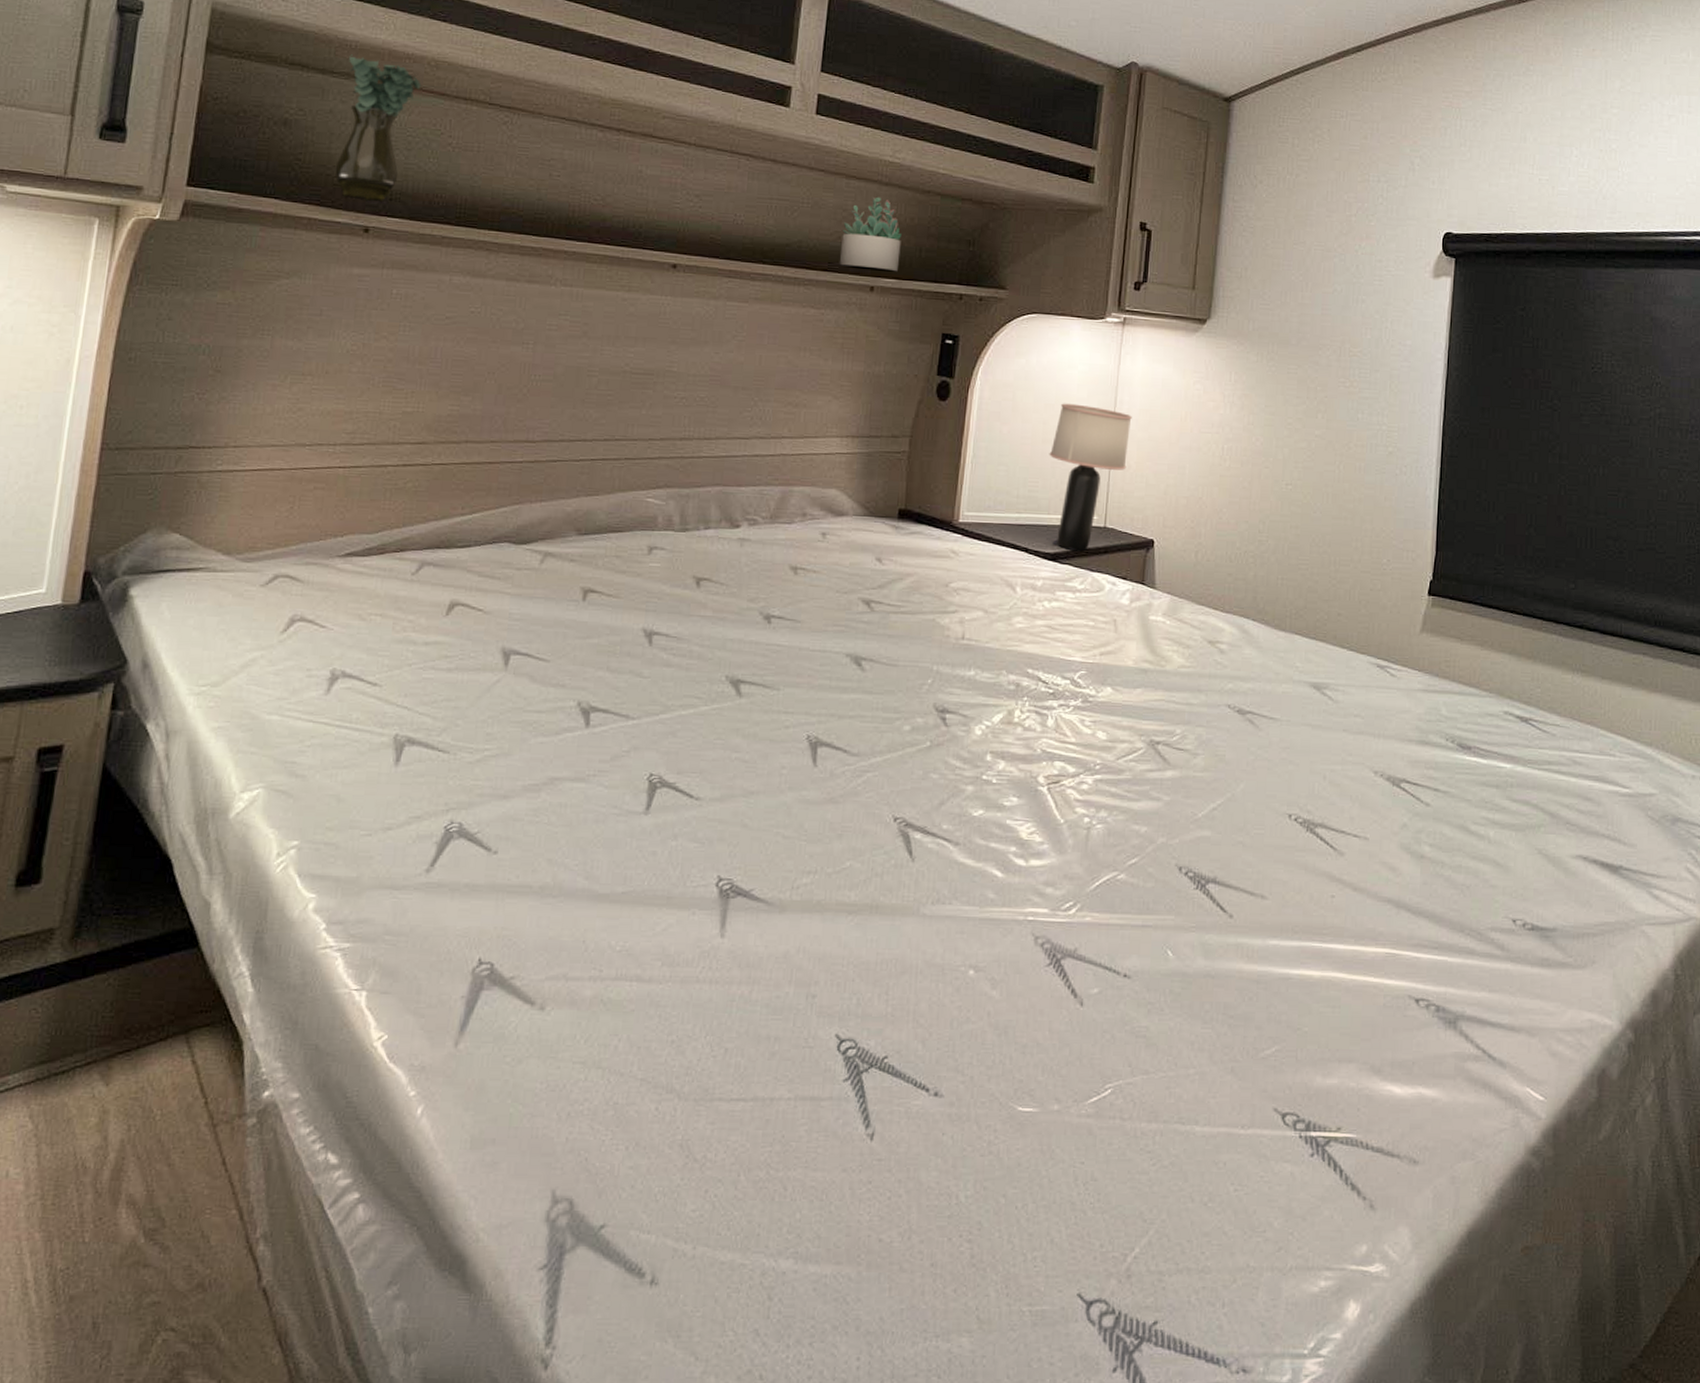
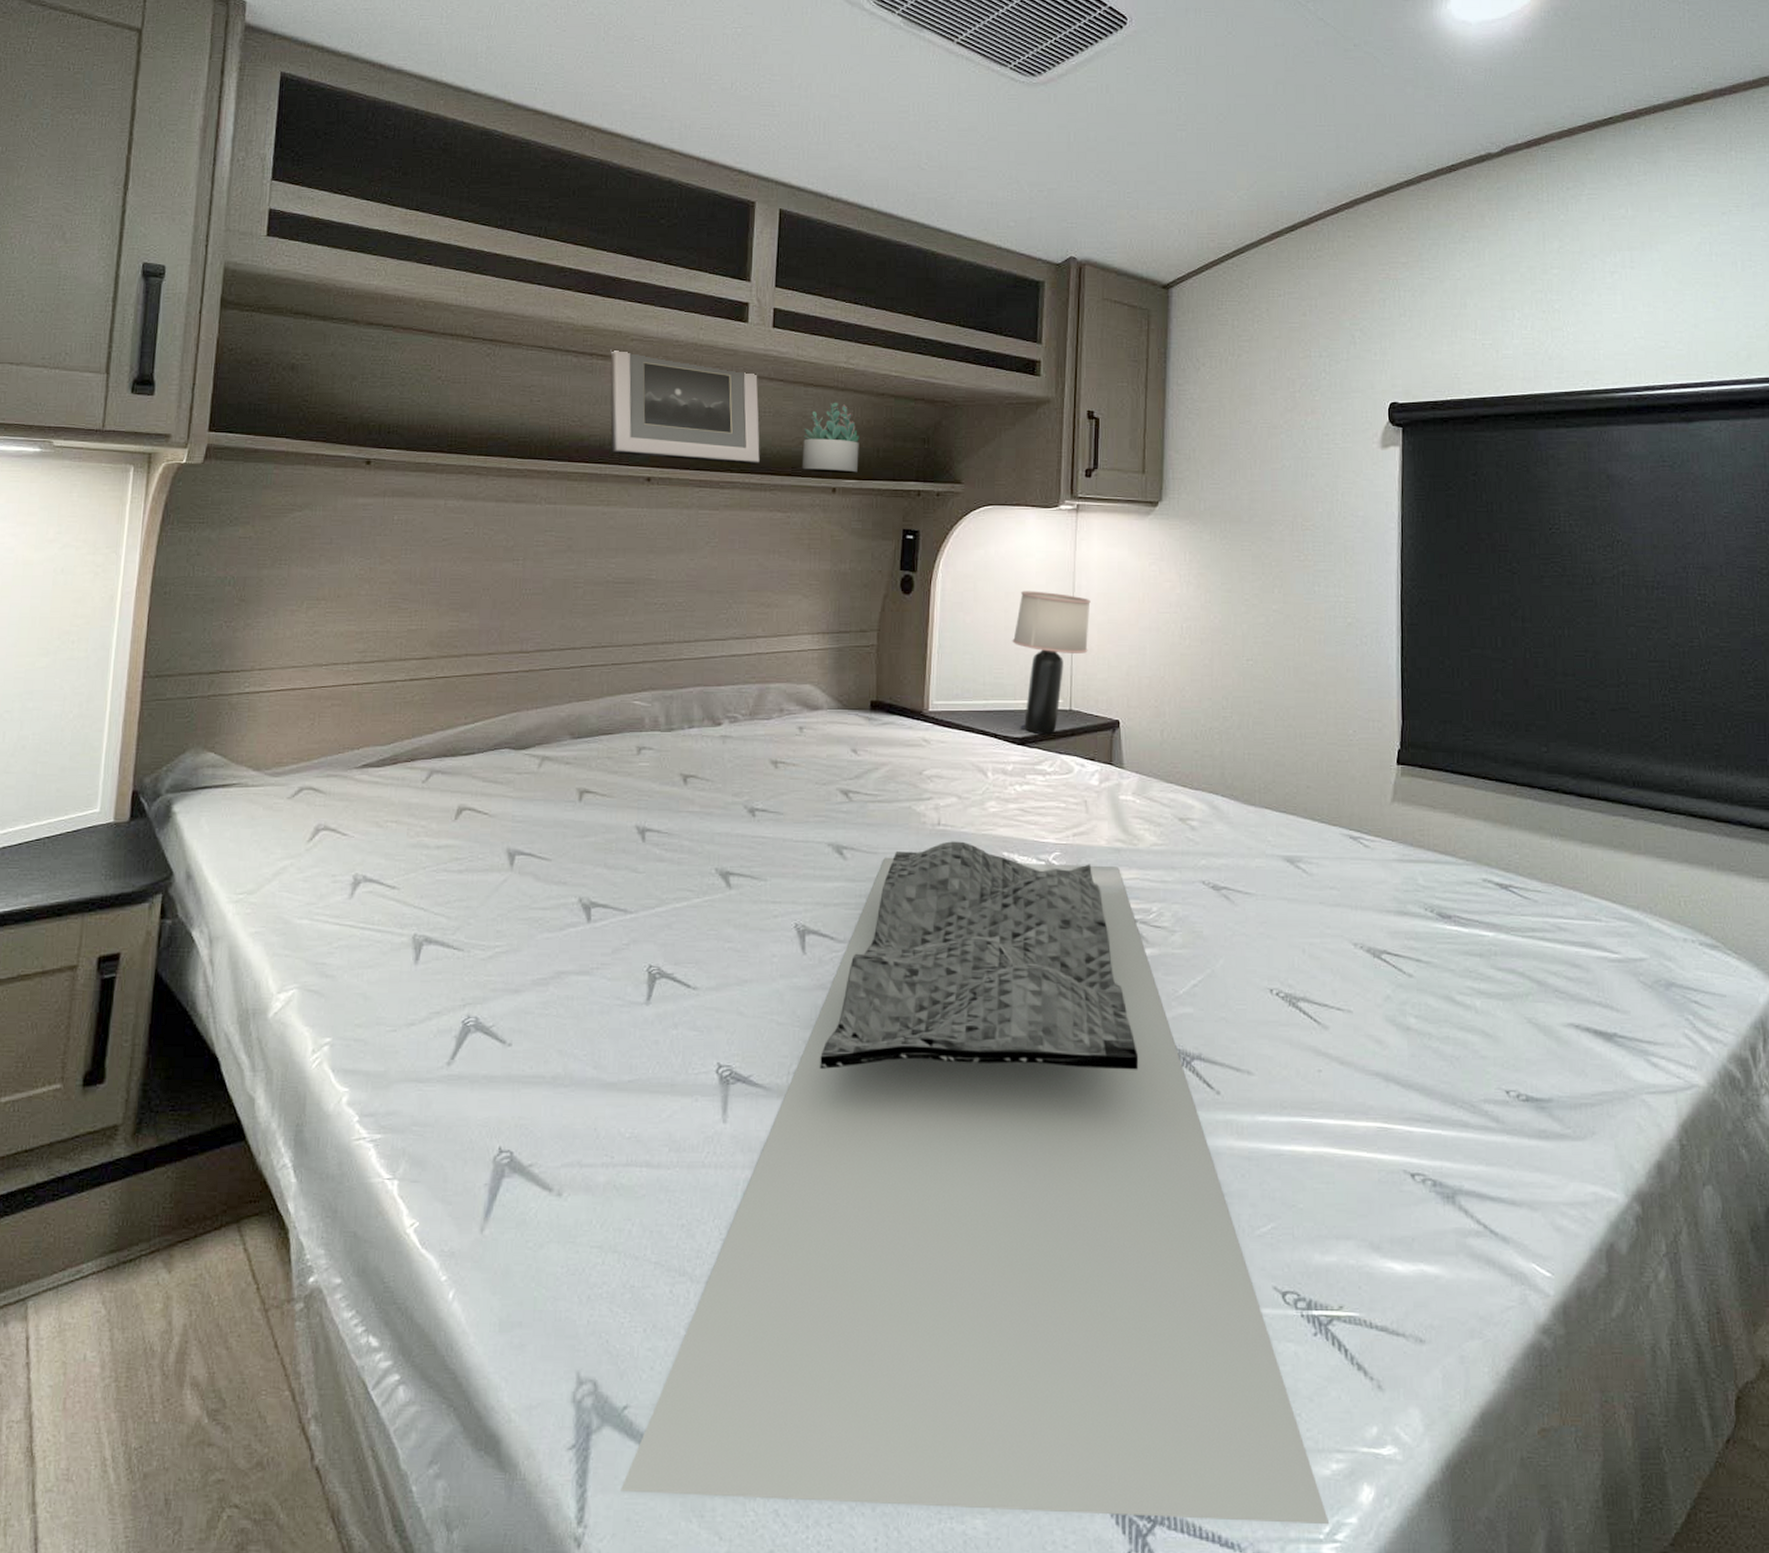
vase: present [335,54,422,201] -> none [338,301,412,435]
throw blanket: none [593,656,1315,1341] -> present [621,841,1330,1525]
picture frame: none [634,126,797,257] -> present [610,349,760,465]

